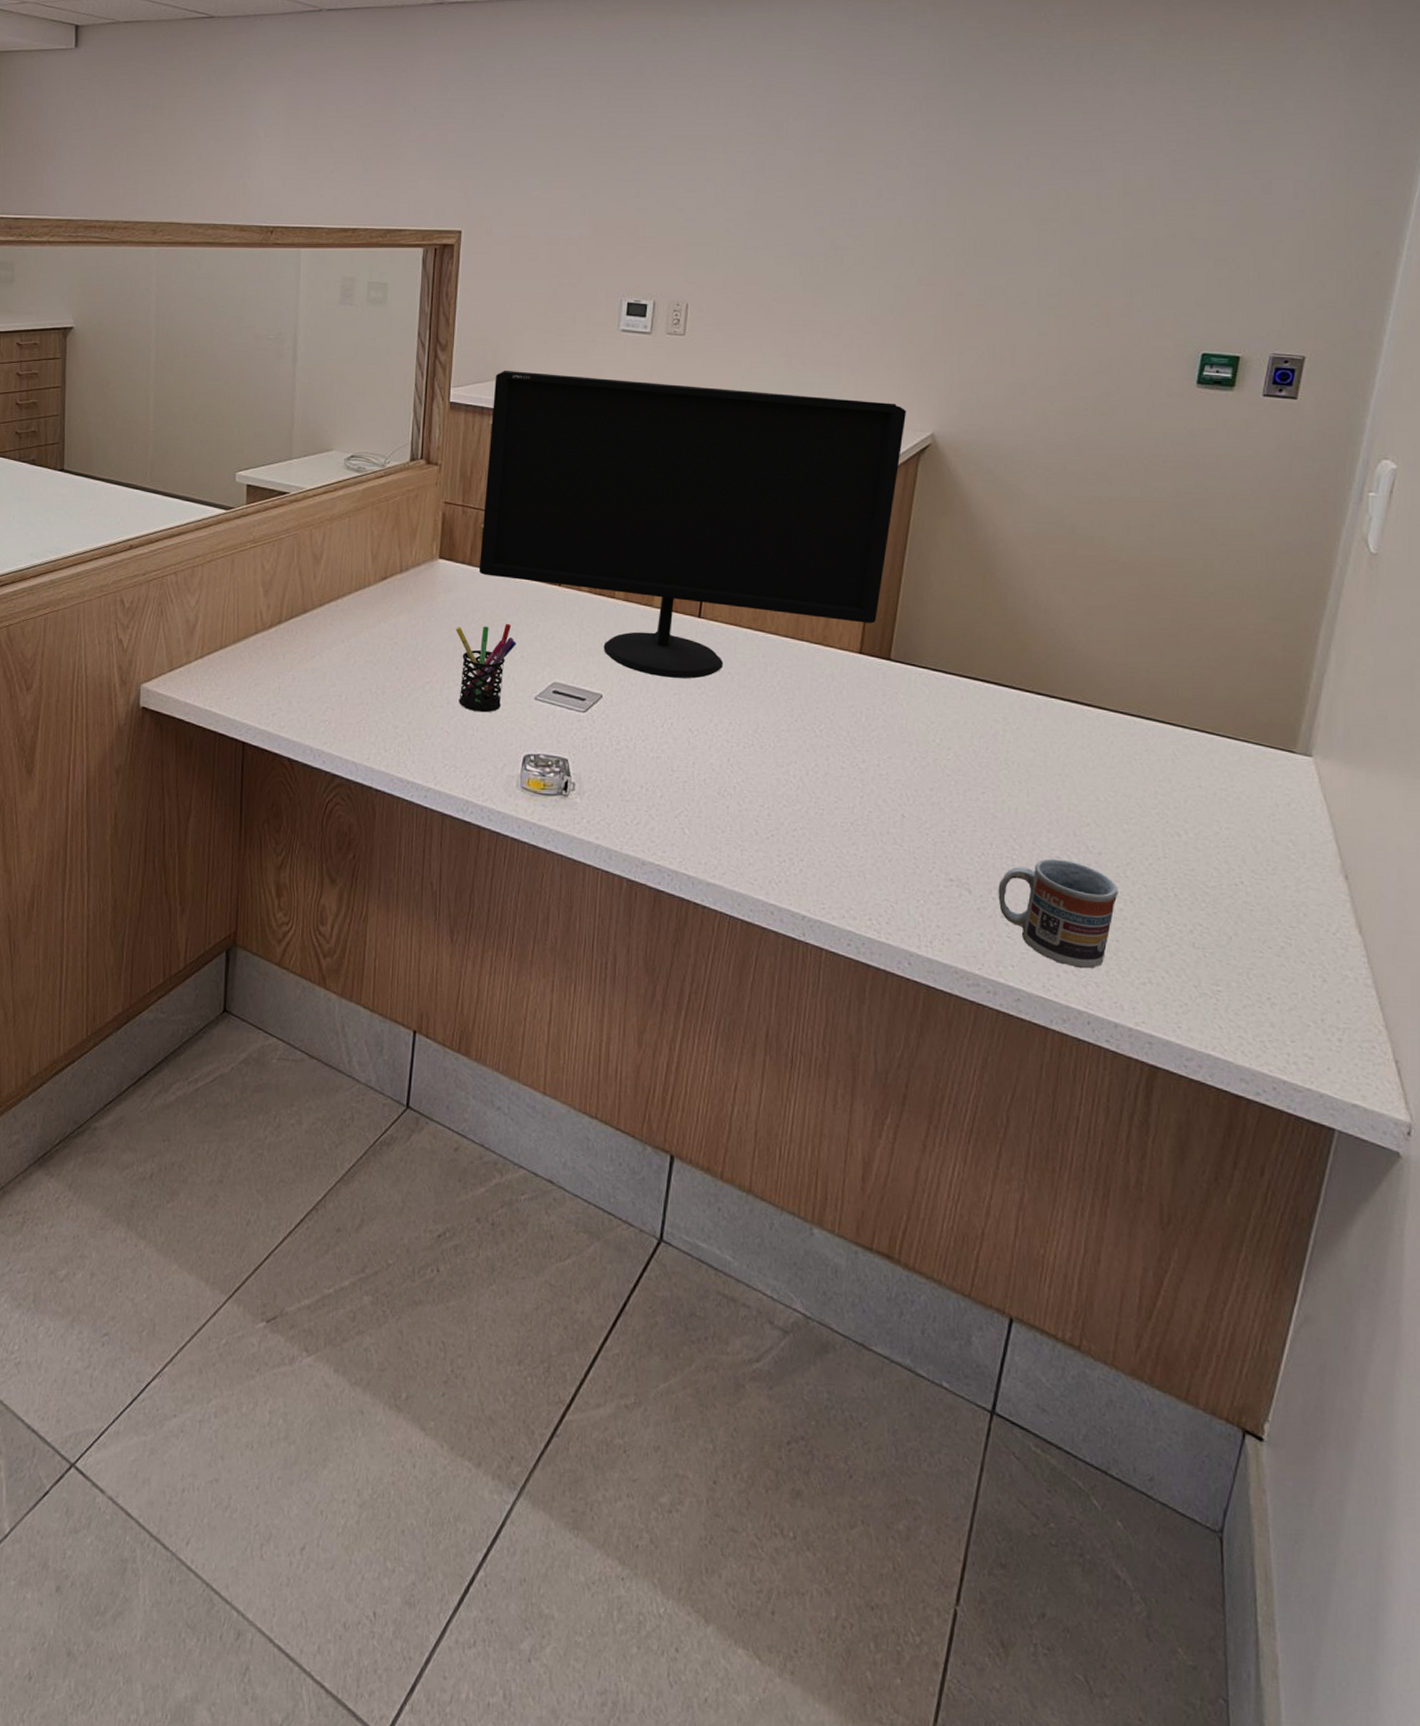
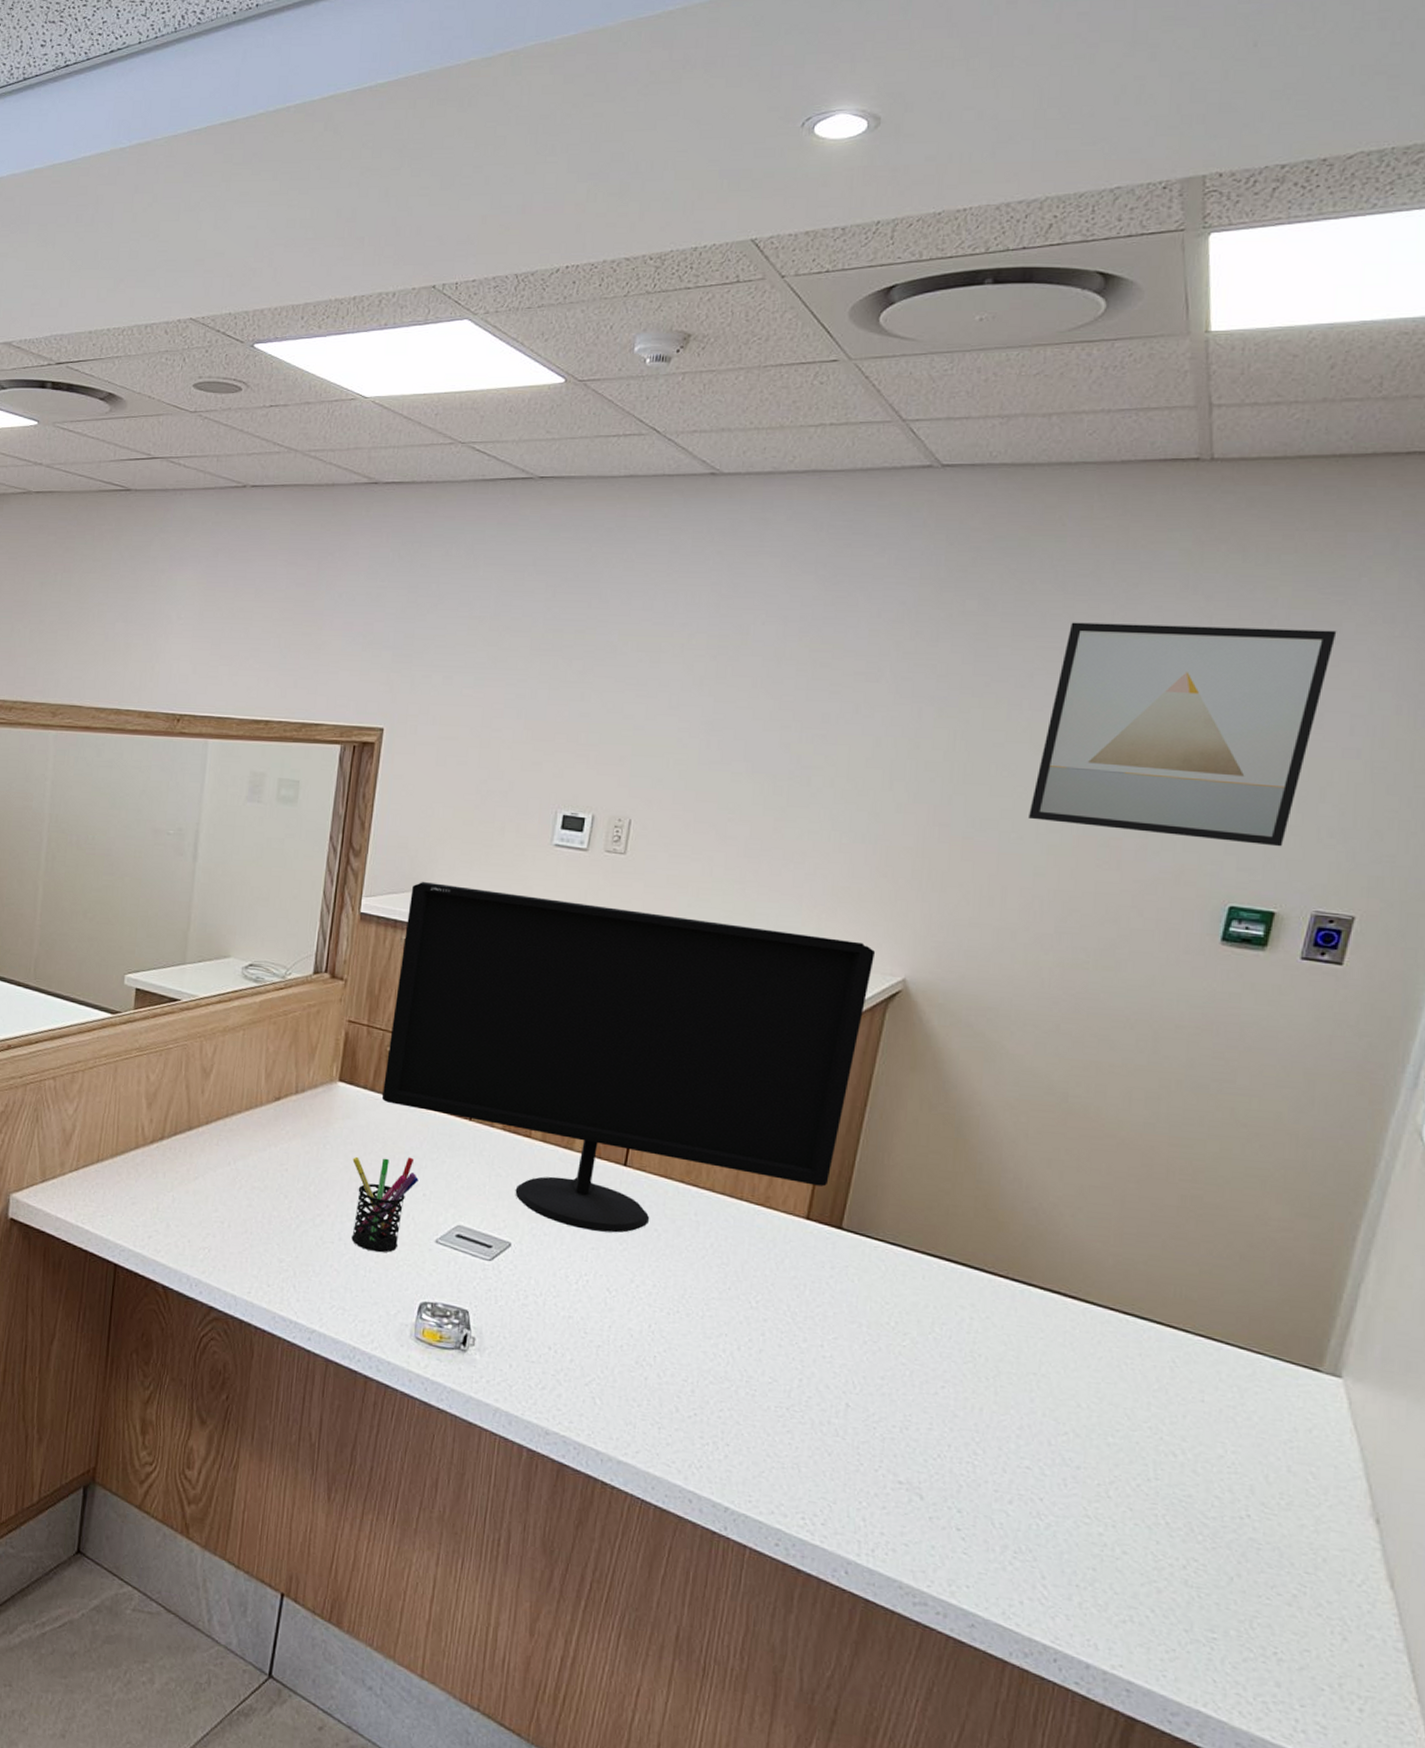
cup: present [998,858,1118,969] -> none [954,1468,1098,1598]
wall art: none [1030,107,1280,299] -> present [1027,622,1337,847]

